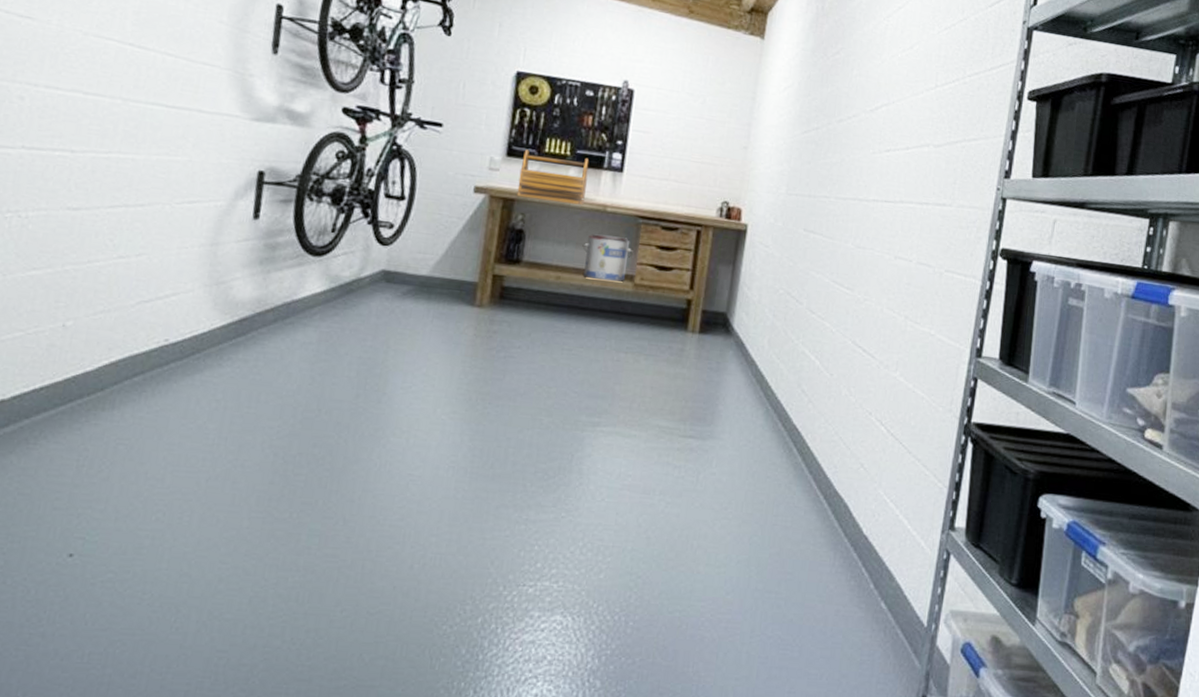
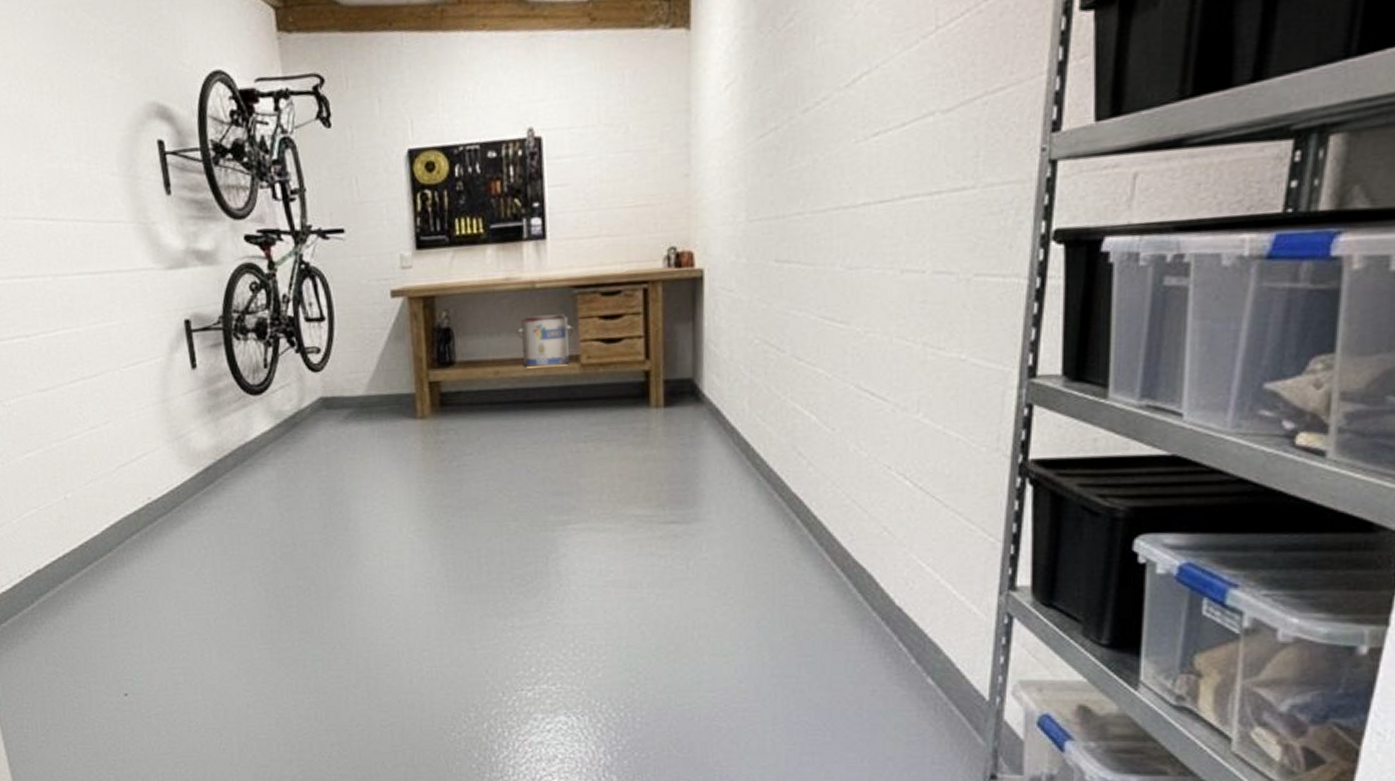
toolbox: present [516,149,589,205] -> none [433,231,509,292]

